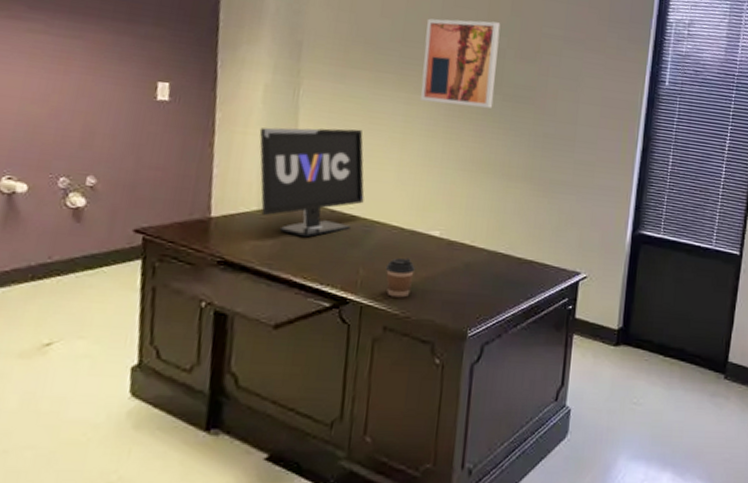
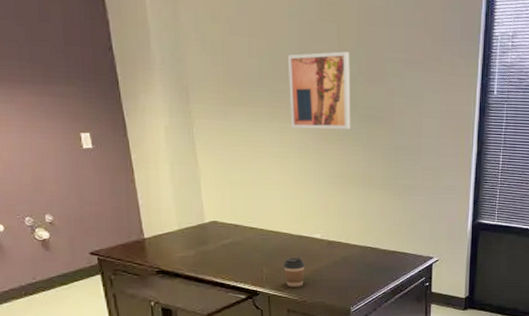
monitor: present [259,127,365,238] -> none [168,157,258,248]

